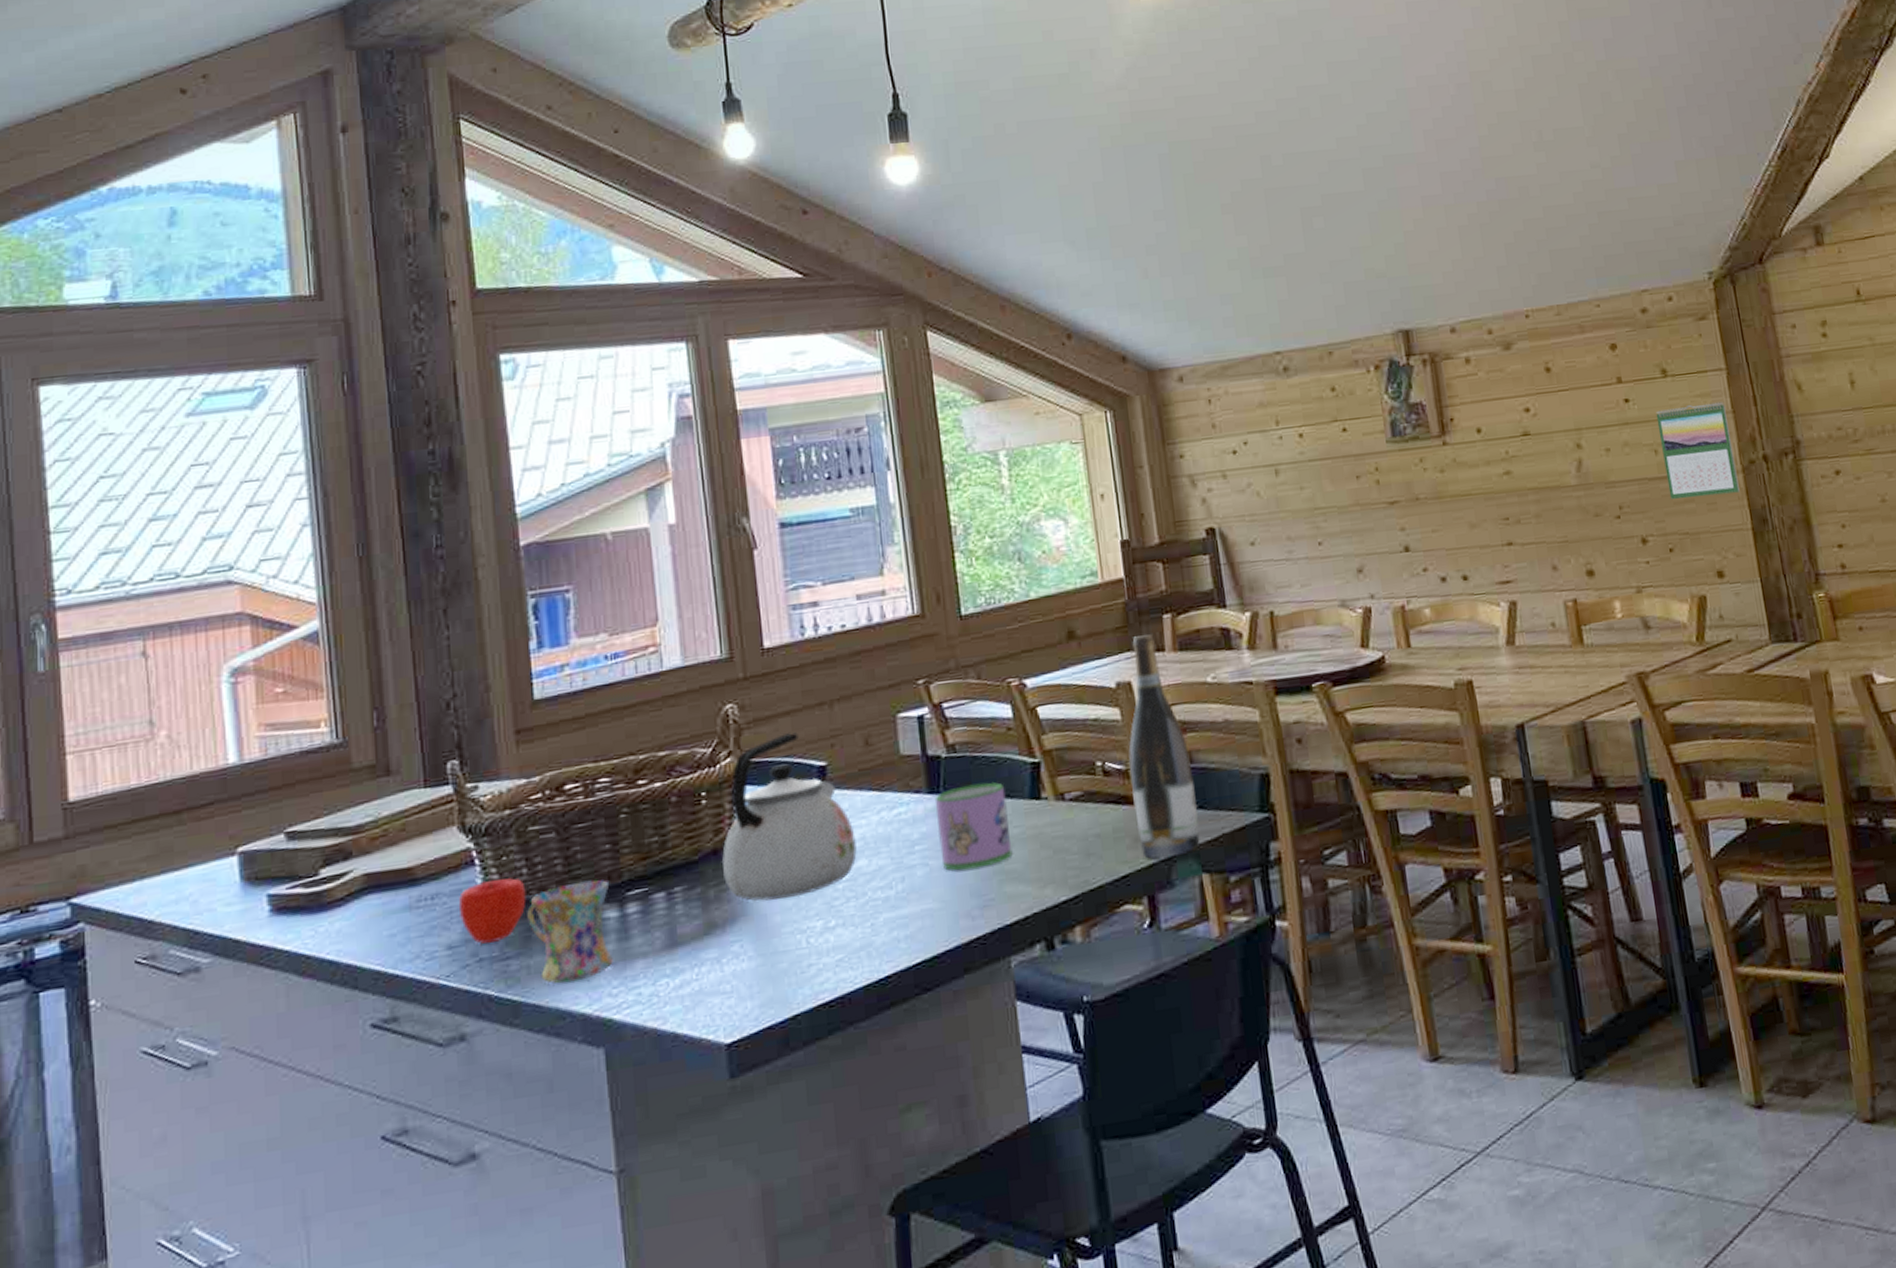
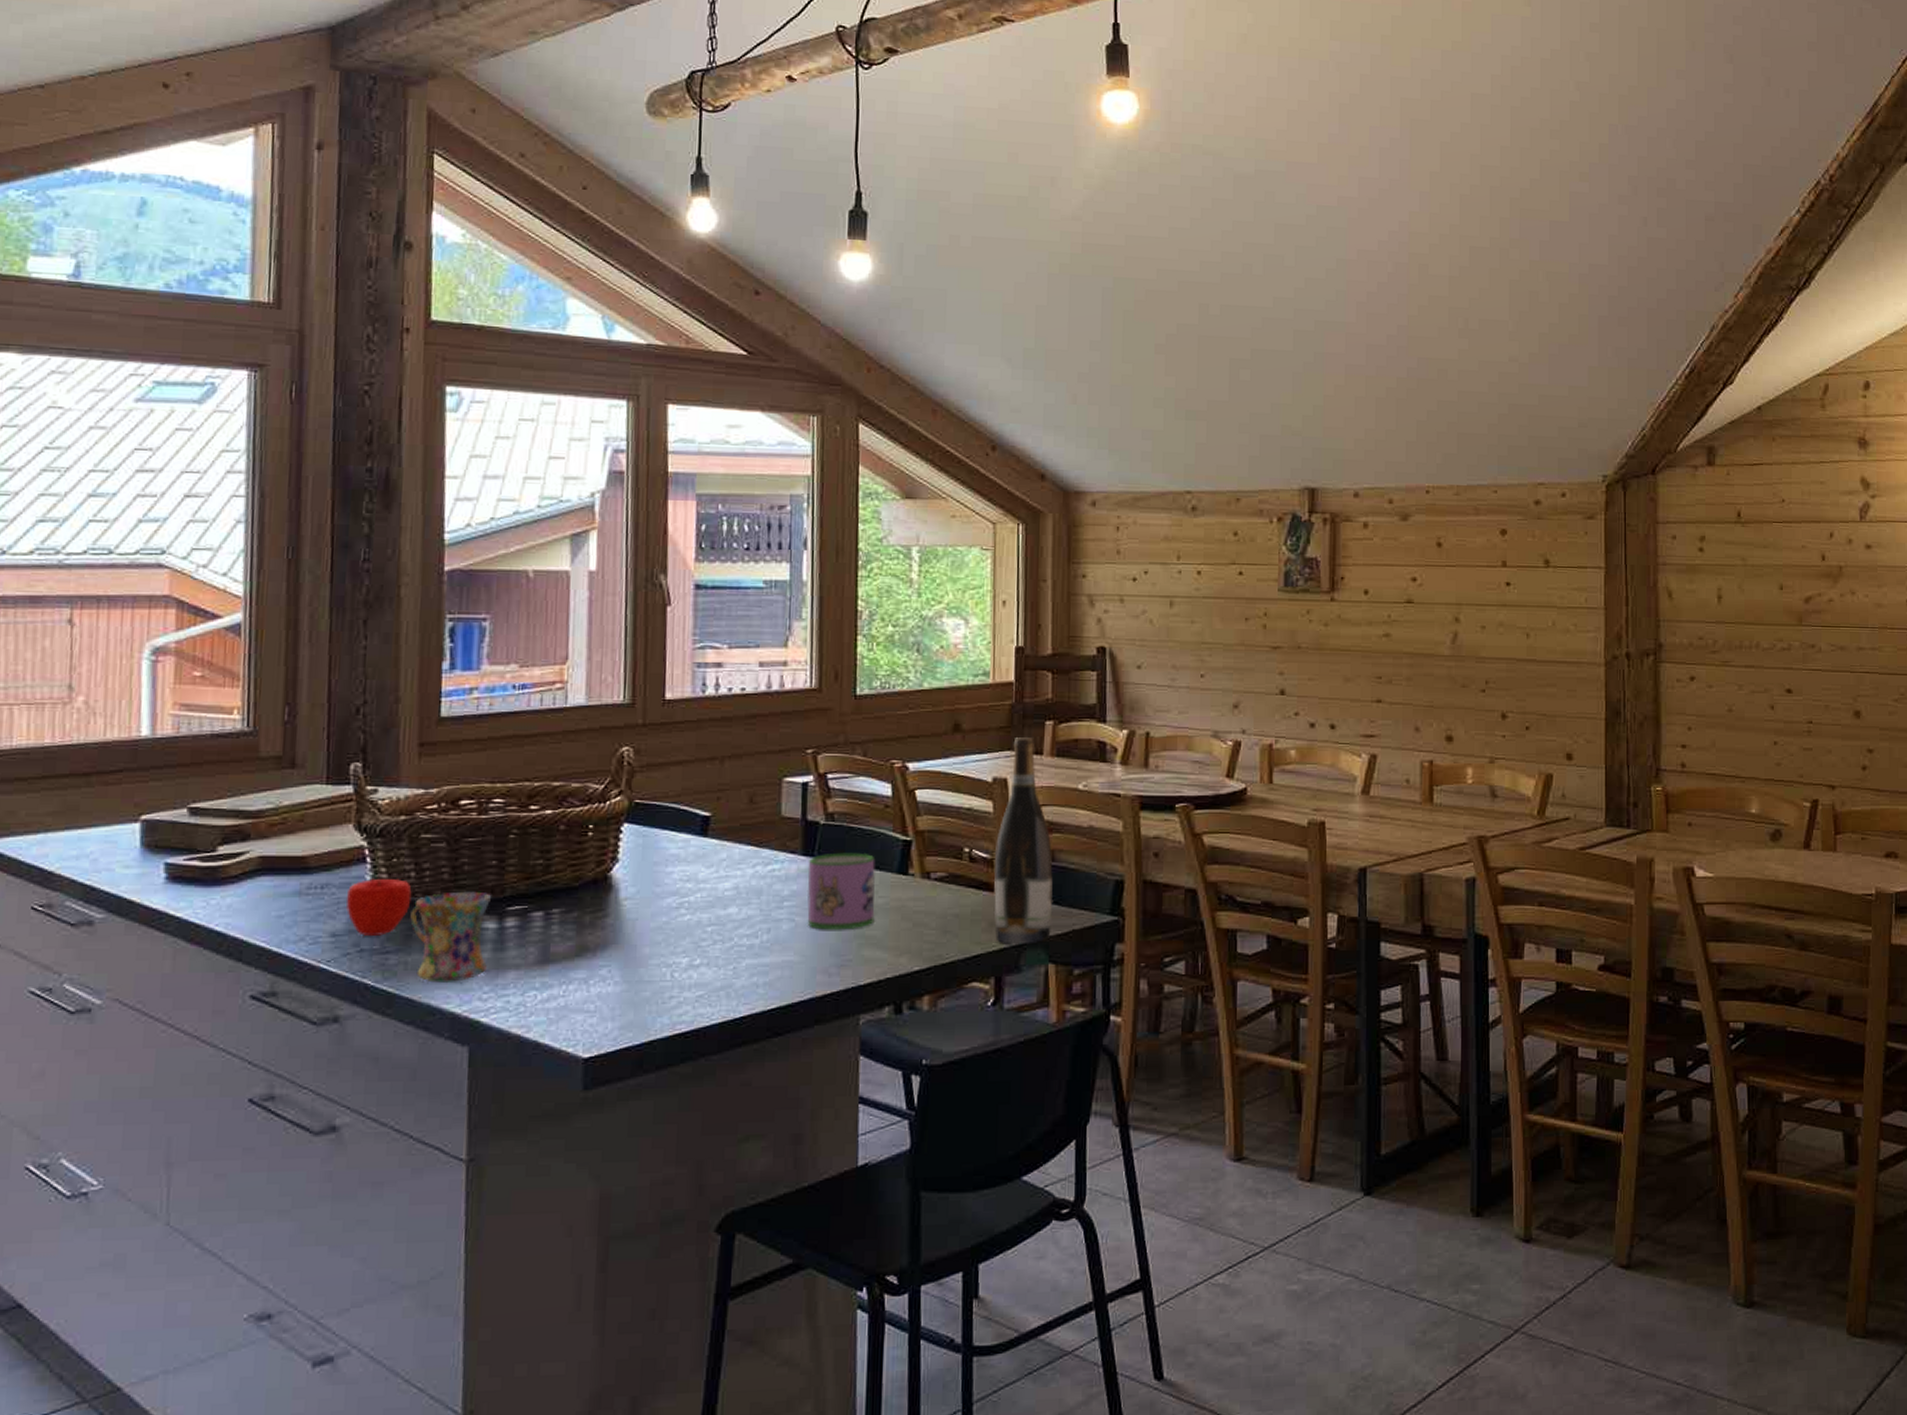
kettle: present [722,732,857,901] -> none [600,782,729,933]
calendar: present [1656,402,1740,499] -> none [1533,597,1599,684]

